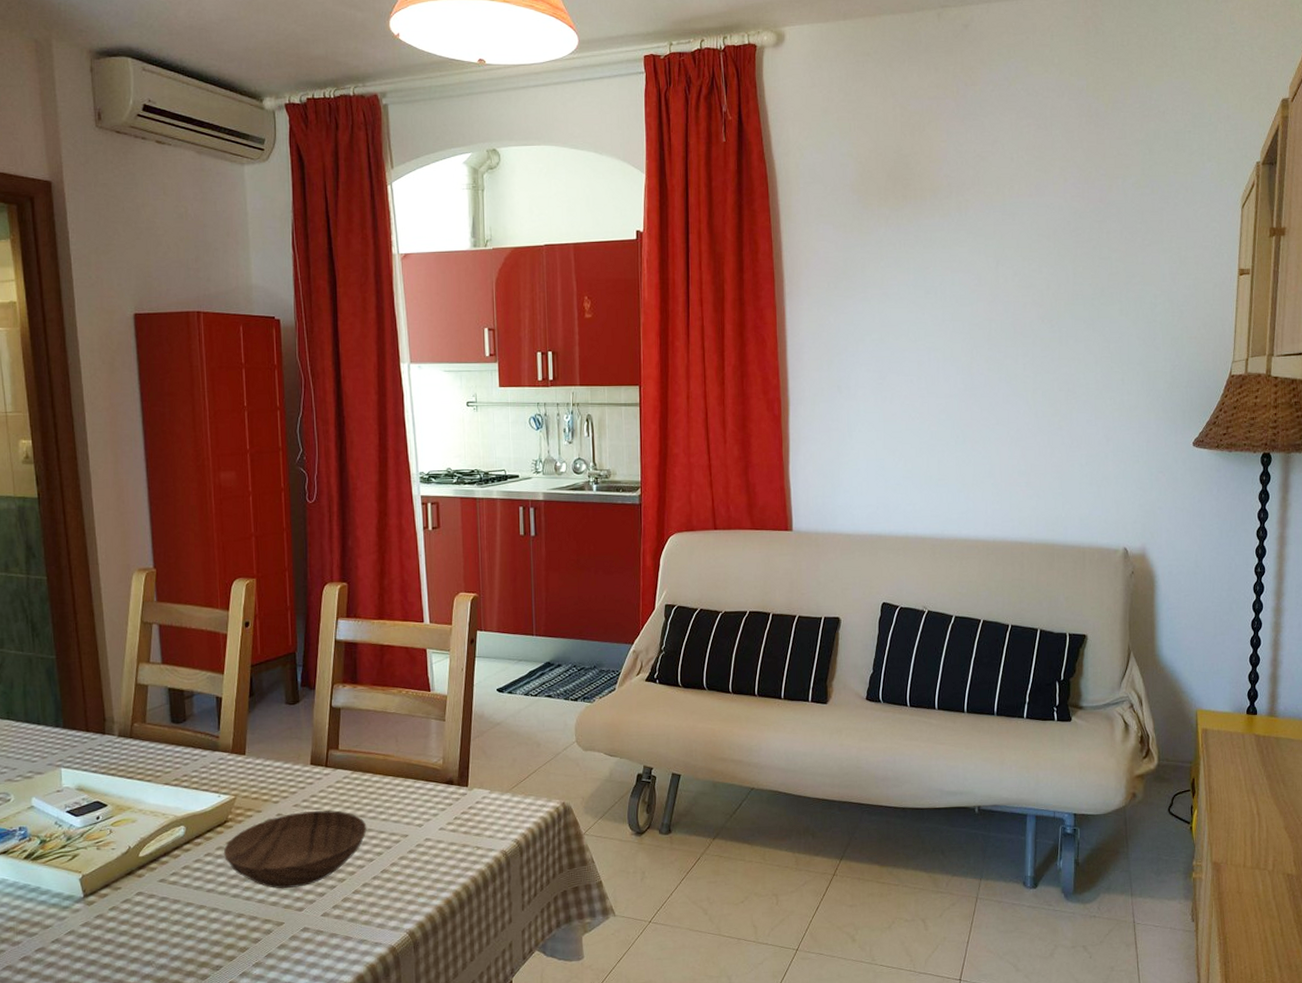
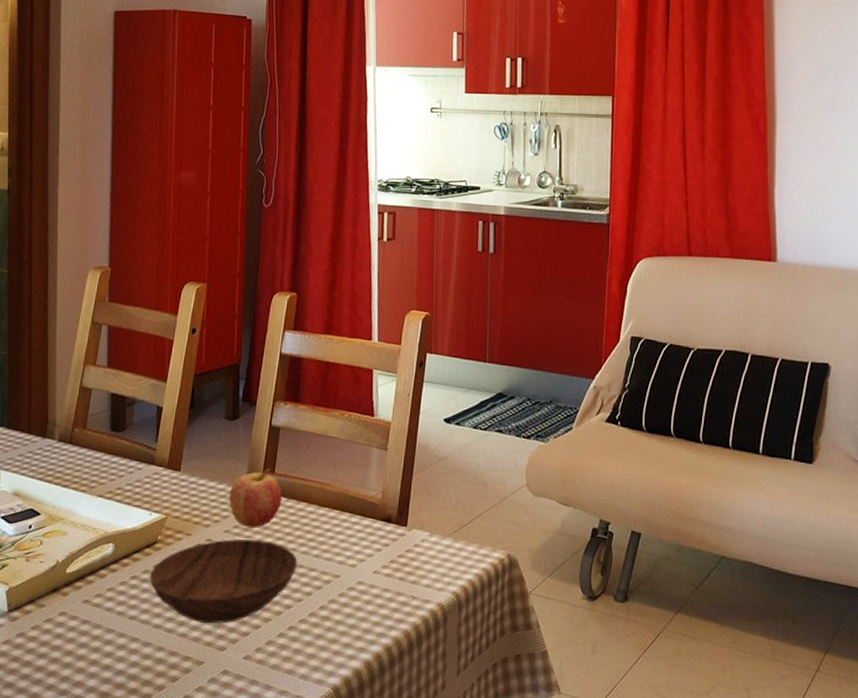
fruit: none [295,745,347,801] -> present [229,468,282,528]

